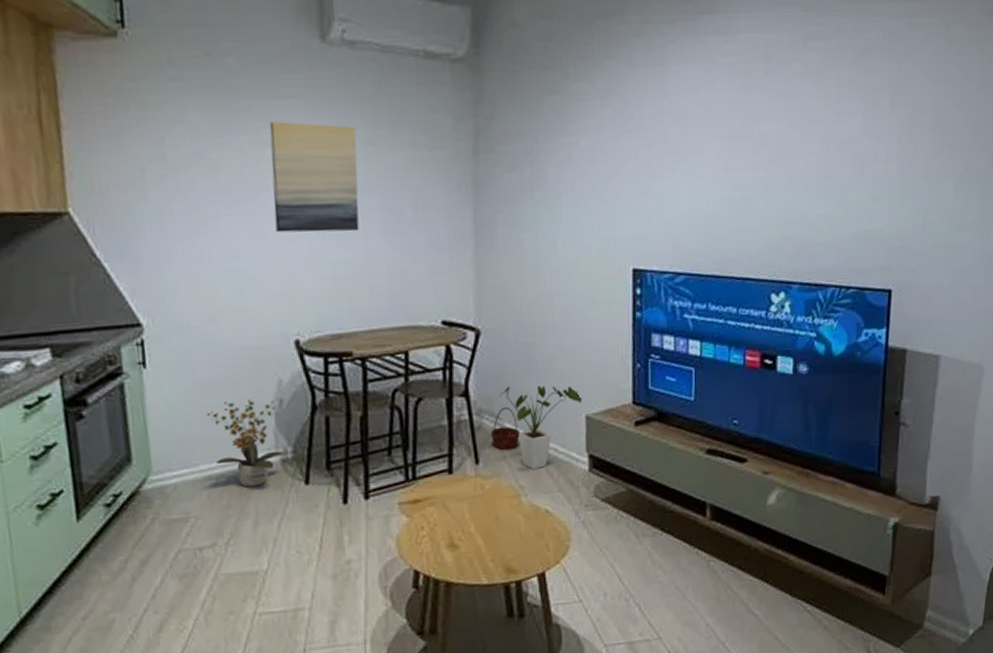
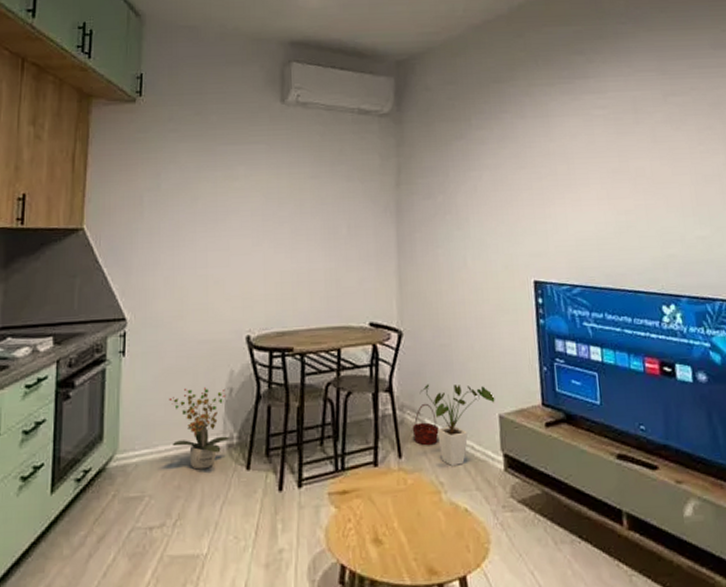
wall art: present [269,121,359,233] -> none [237,161,305,246]

